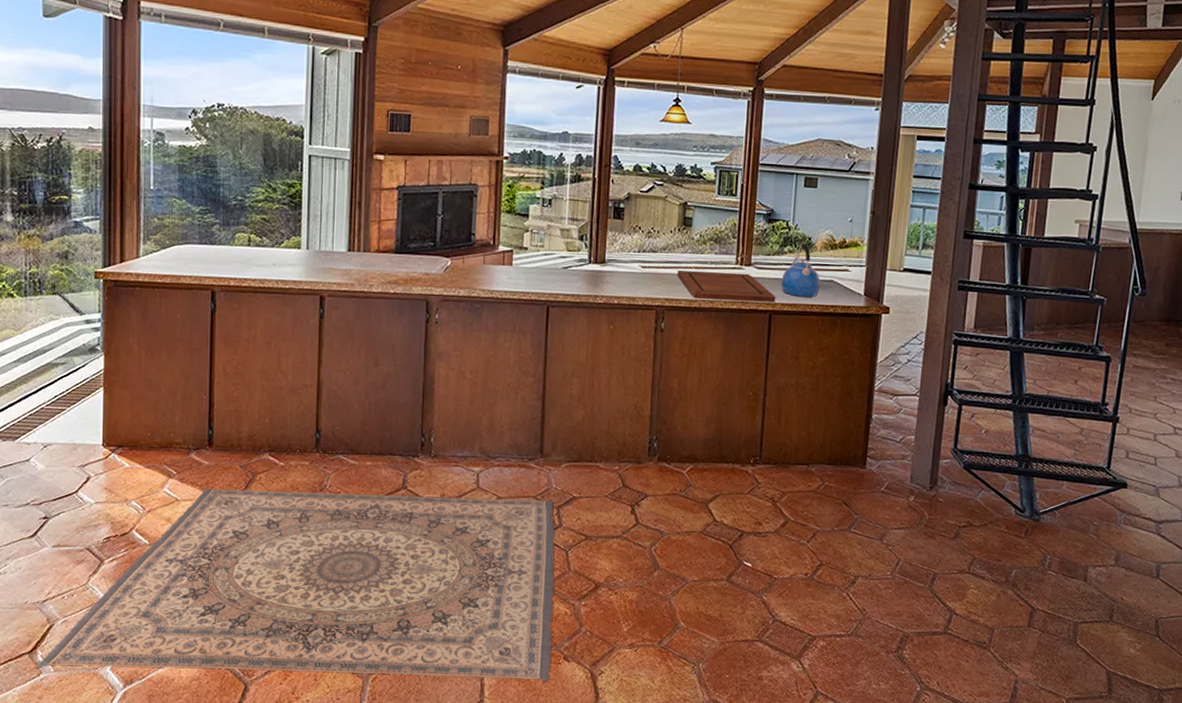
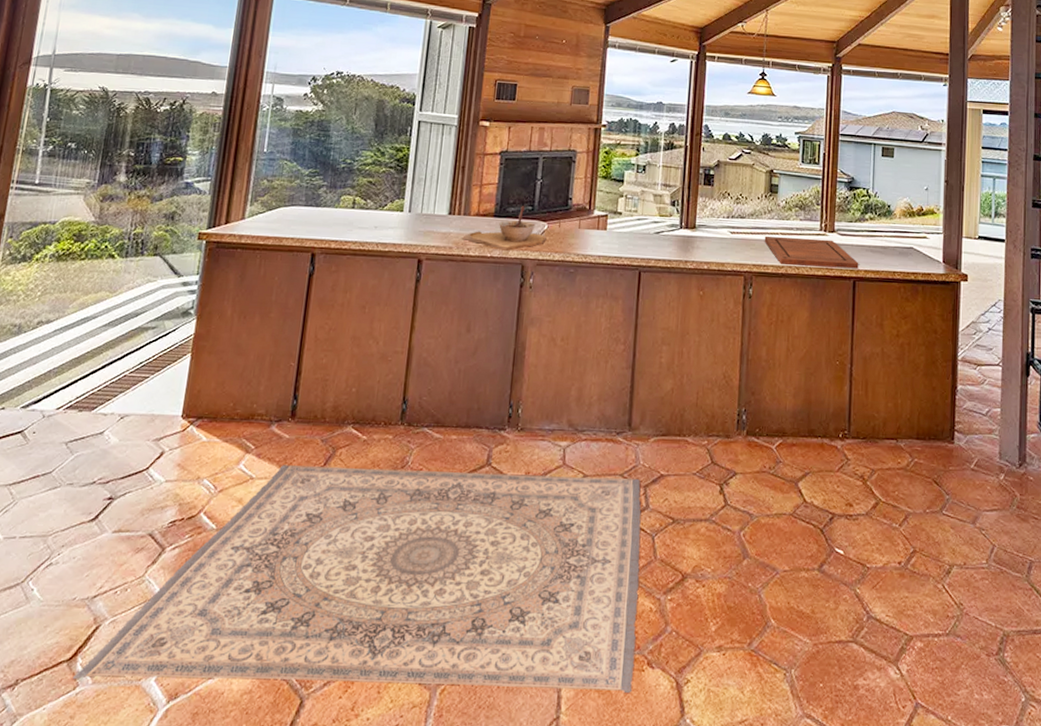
bowl: none [362,242,451,288] -> present [461,206,547,252]
kettle: present [781,244,821,297] -> none [863,211,901,264]

